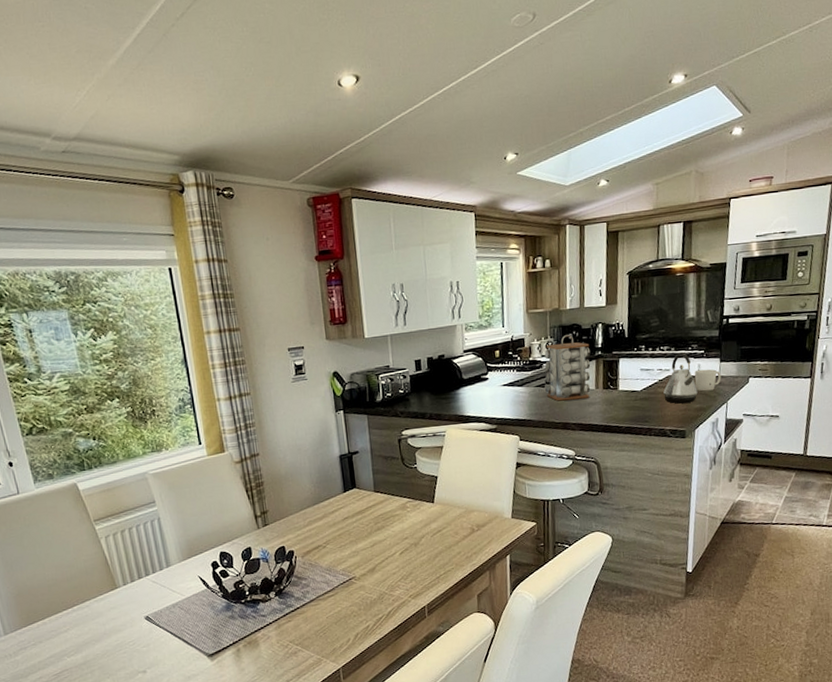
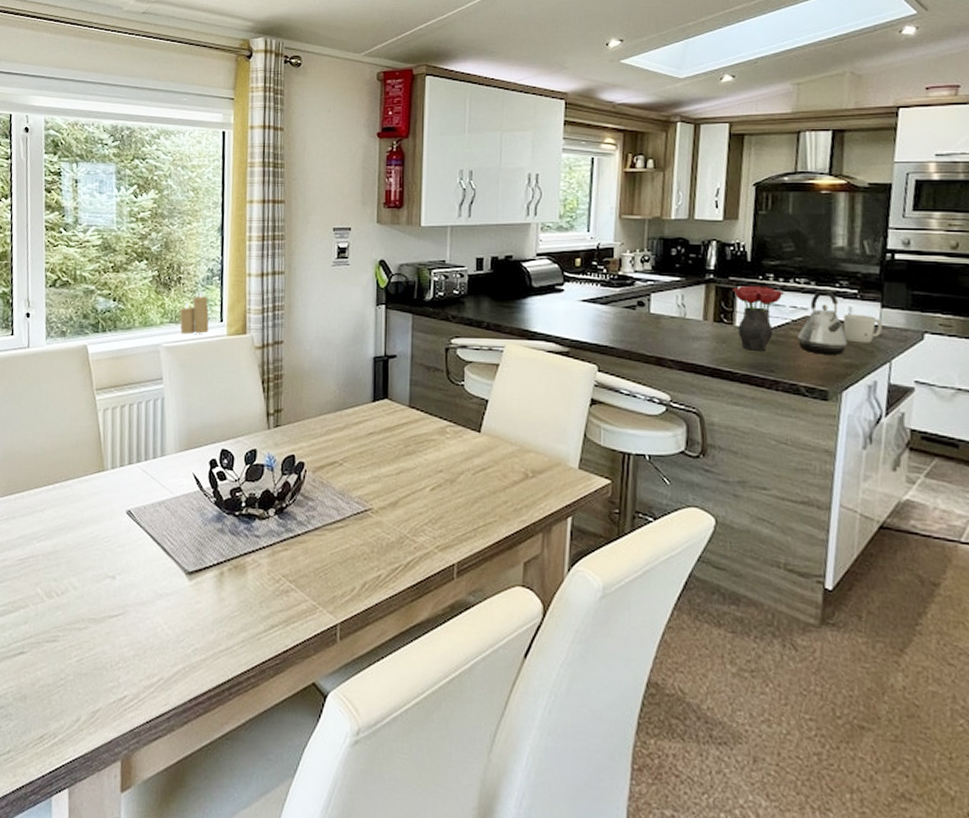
candle: none [159,420,190,461] -> present [179,292,209,335]
spice rack: present [544,334,591,401] -> none [636,249,699,332]
bouquet: none [616,355,653,408] -> present [733,285,784,351]

